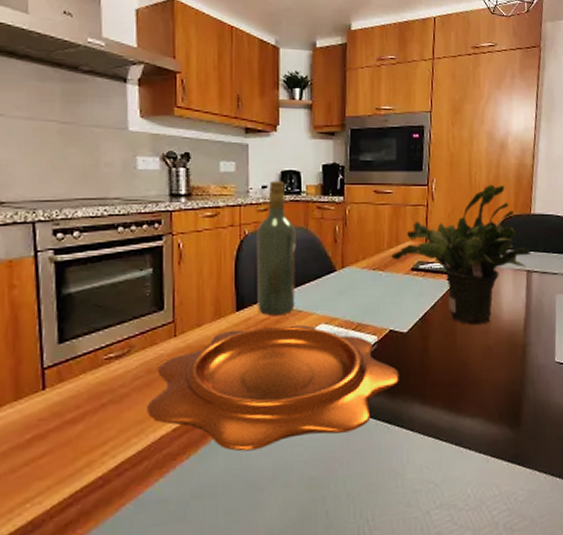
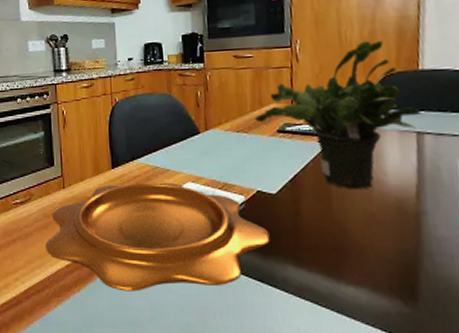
wine bottle: present [257,180,296,315] -> none [126,52,163,173]

